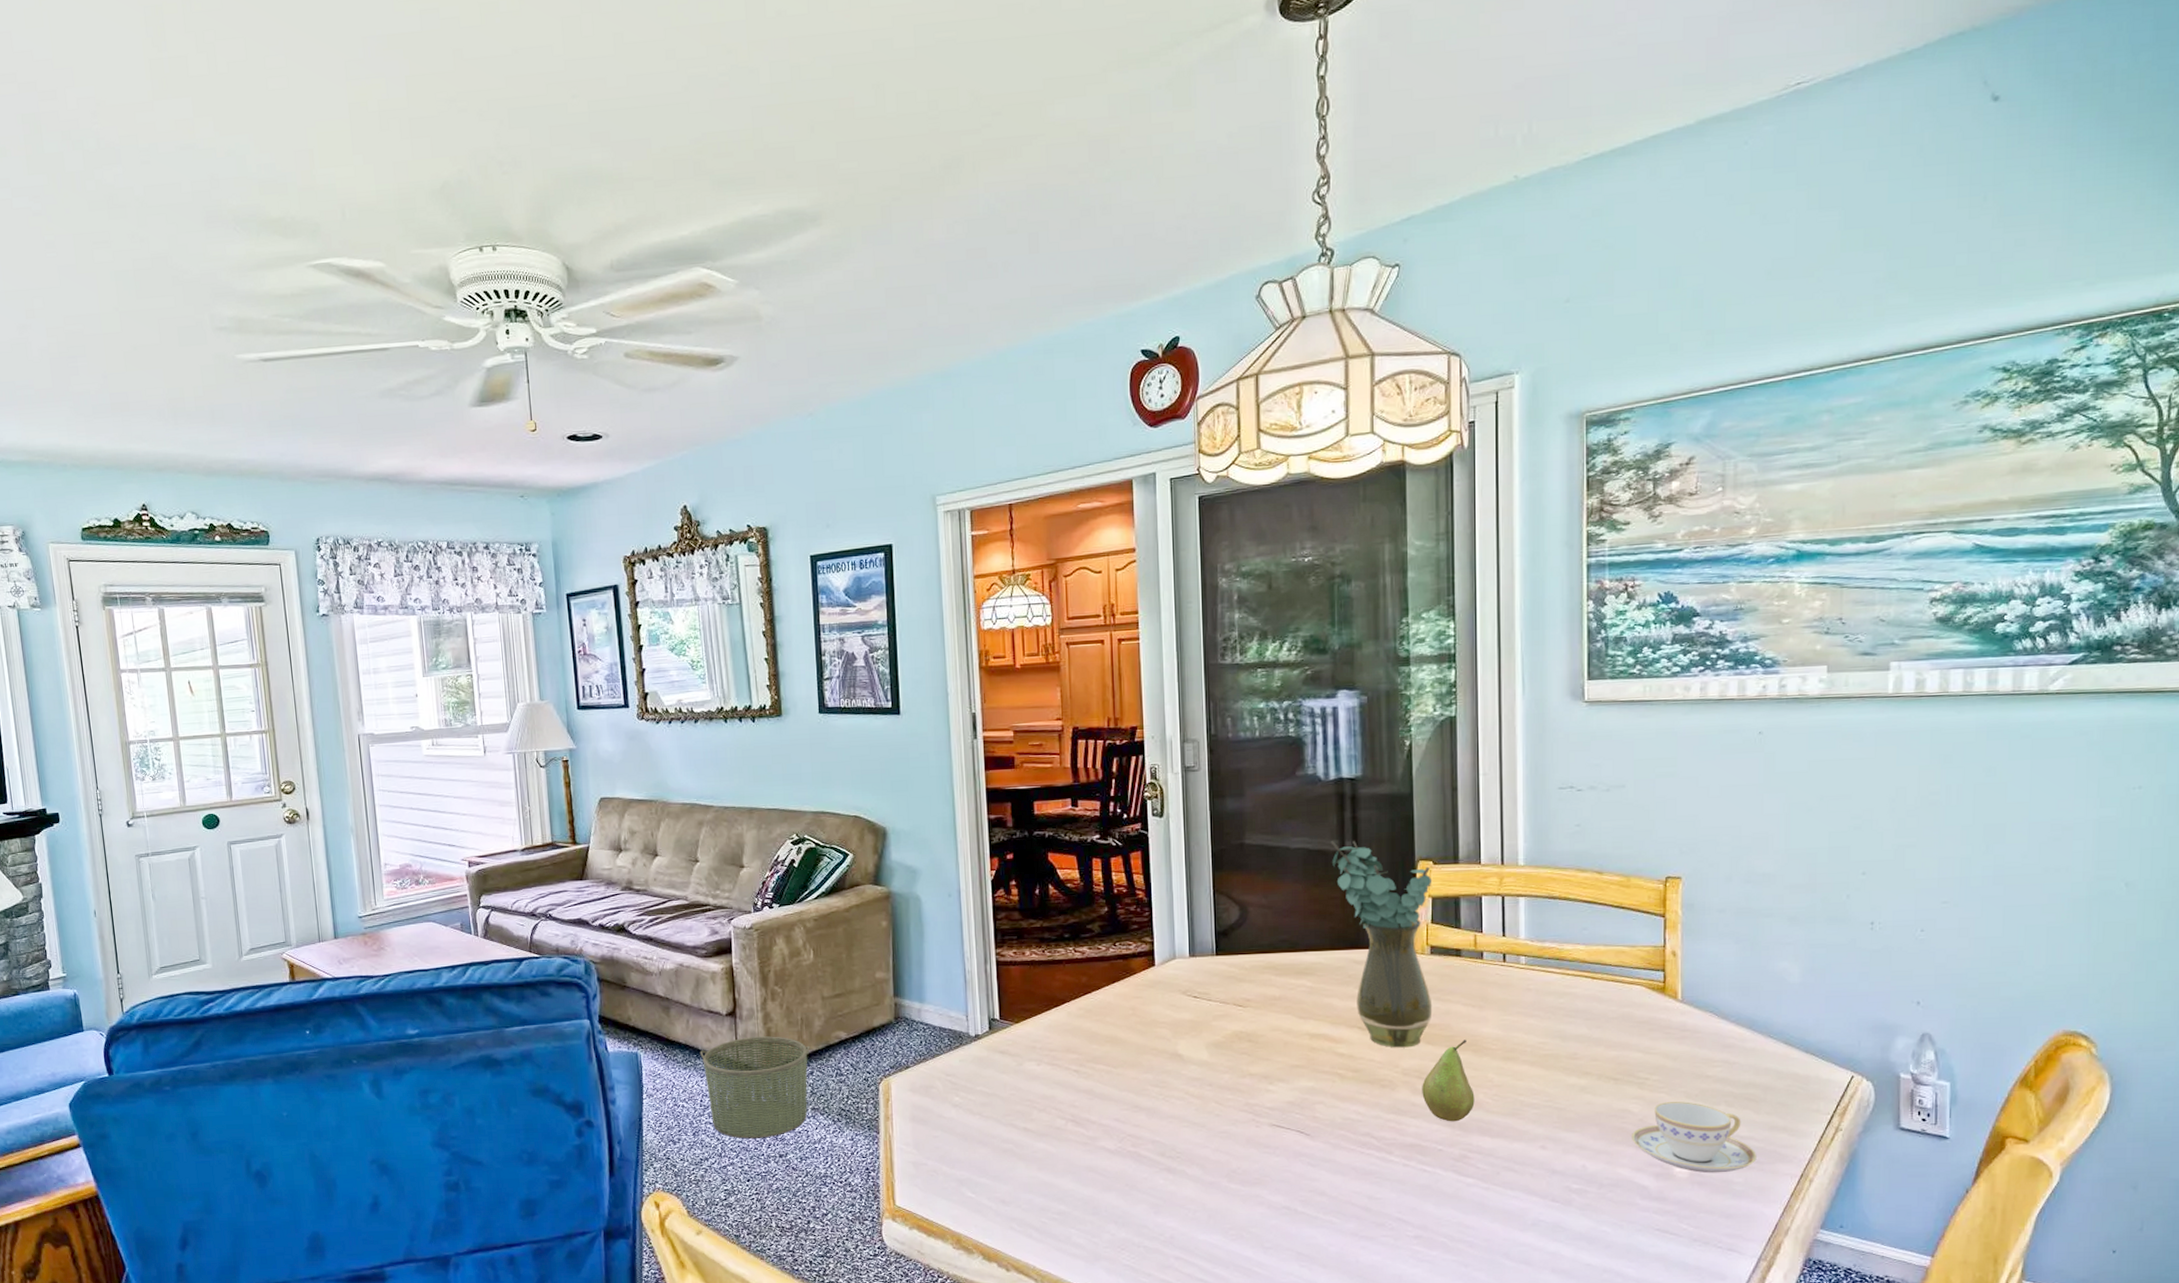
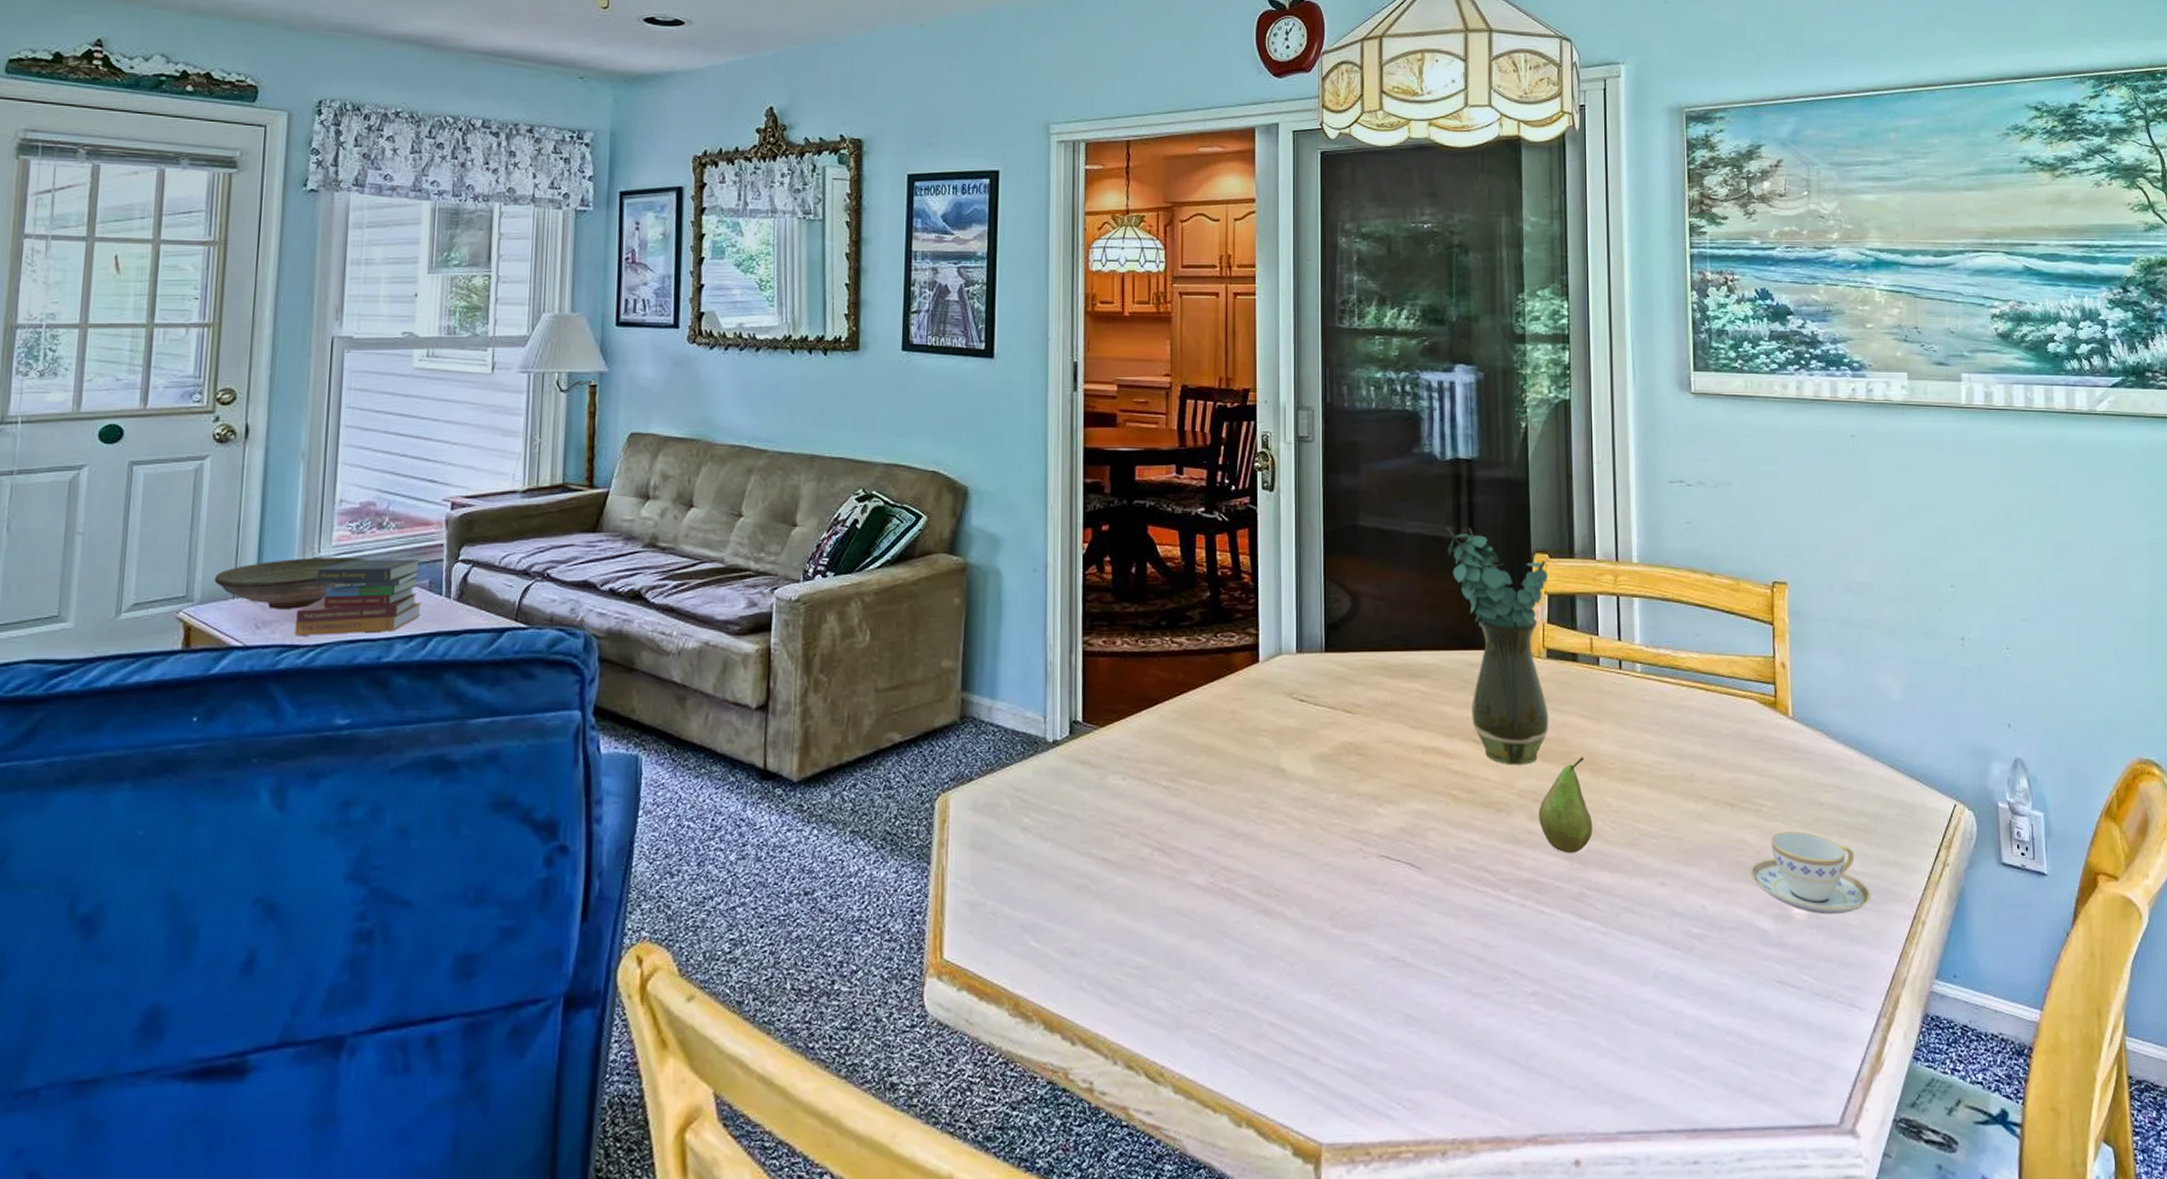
decorative bowl: none [303,907,411,949] -> present [214,557,367,609]
books: none [366,907,458,968] -> present [294,559,421,635]
basket: present [700,1036,810,1139] -> none [717,737,855,871]

